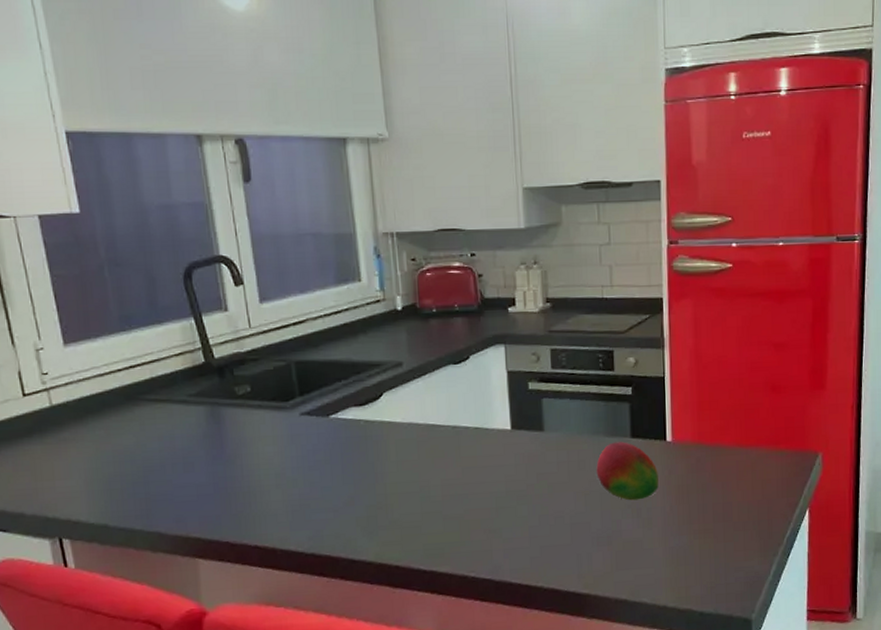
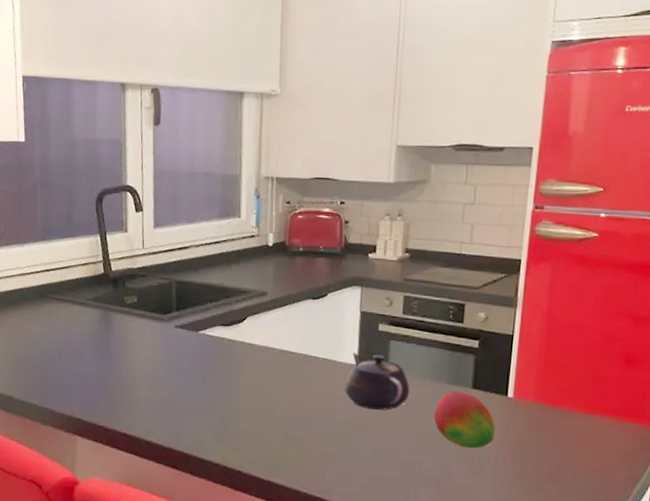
teapot: none [501,415,569,475] -> present [345,353,410,410]

